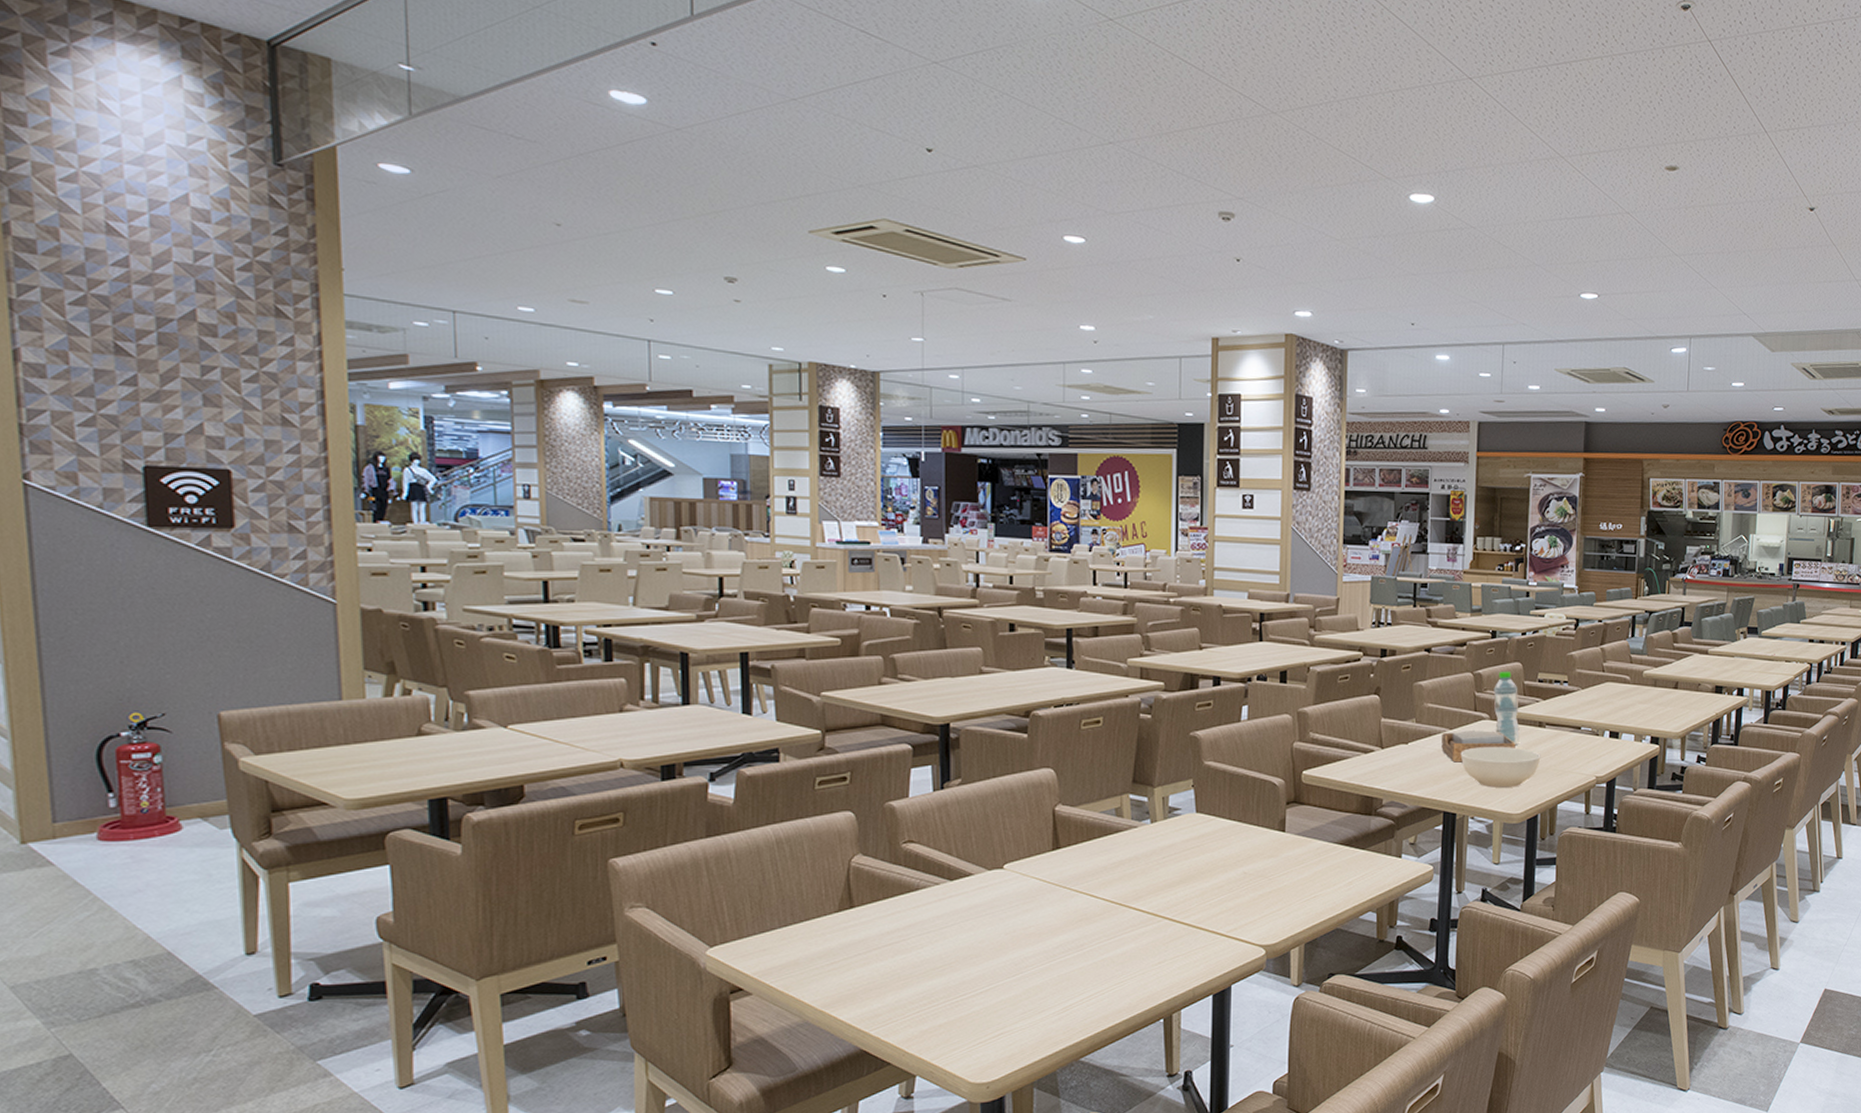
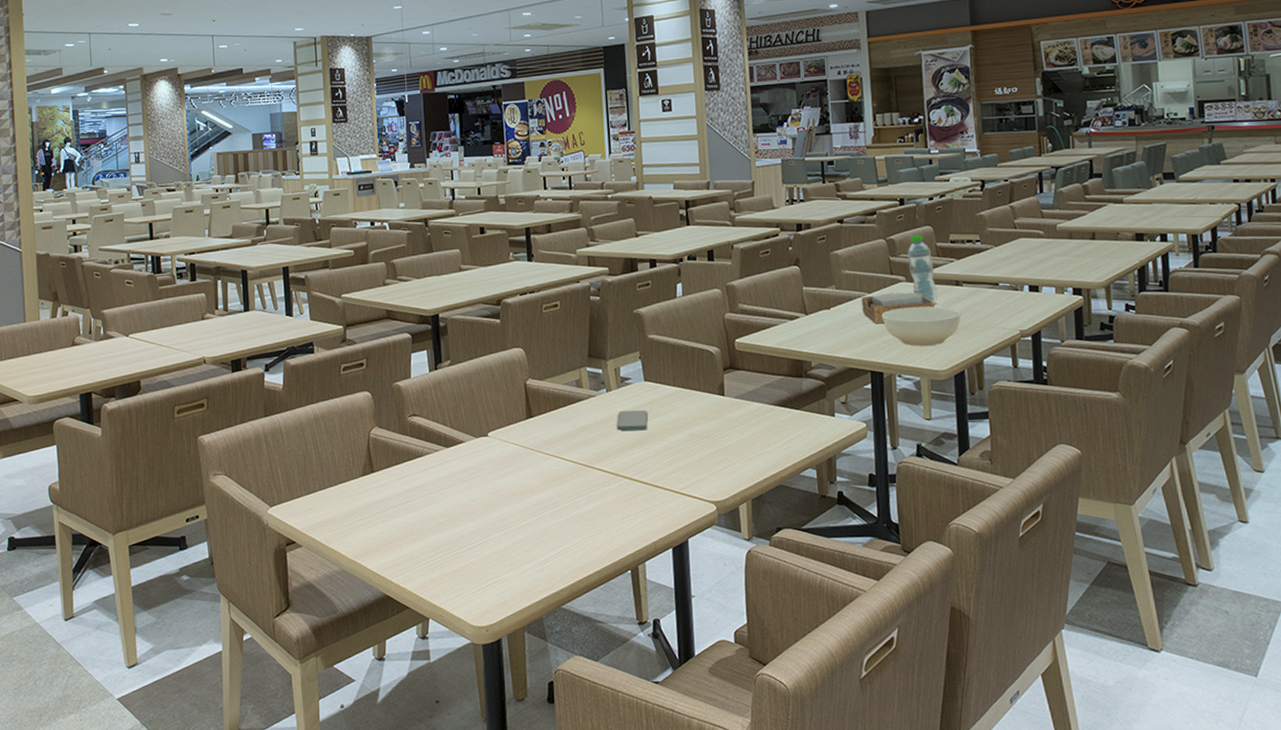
smartphone: none [1159,844,1198,867] -> present [616,410,648,431]

